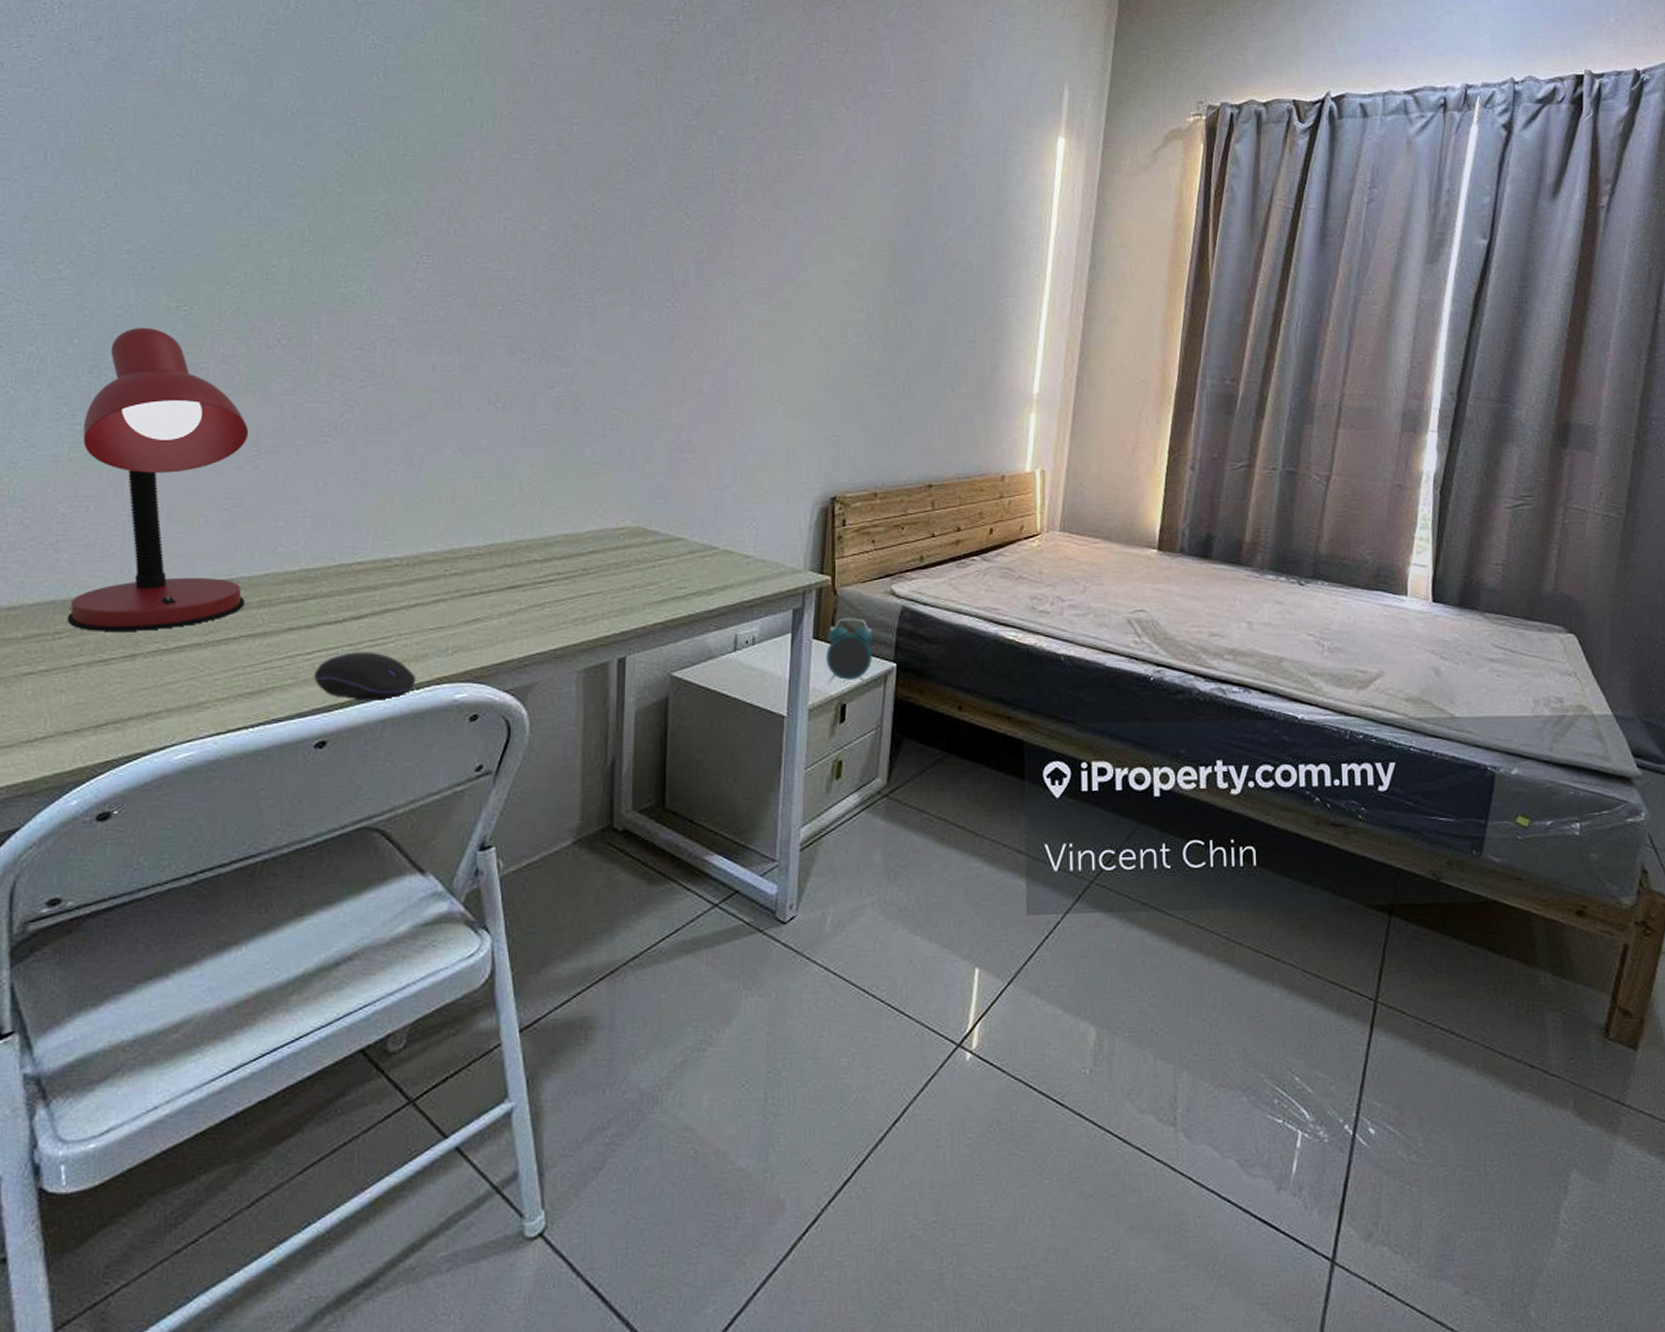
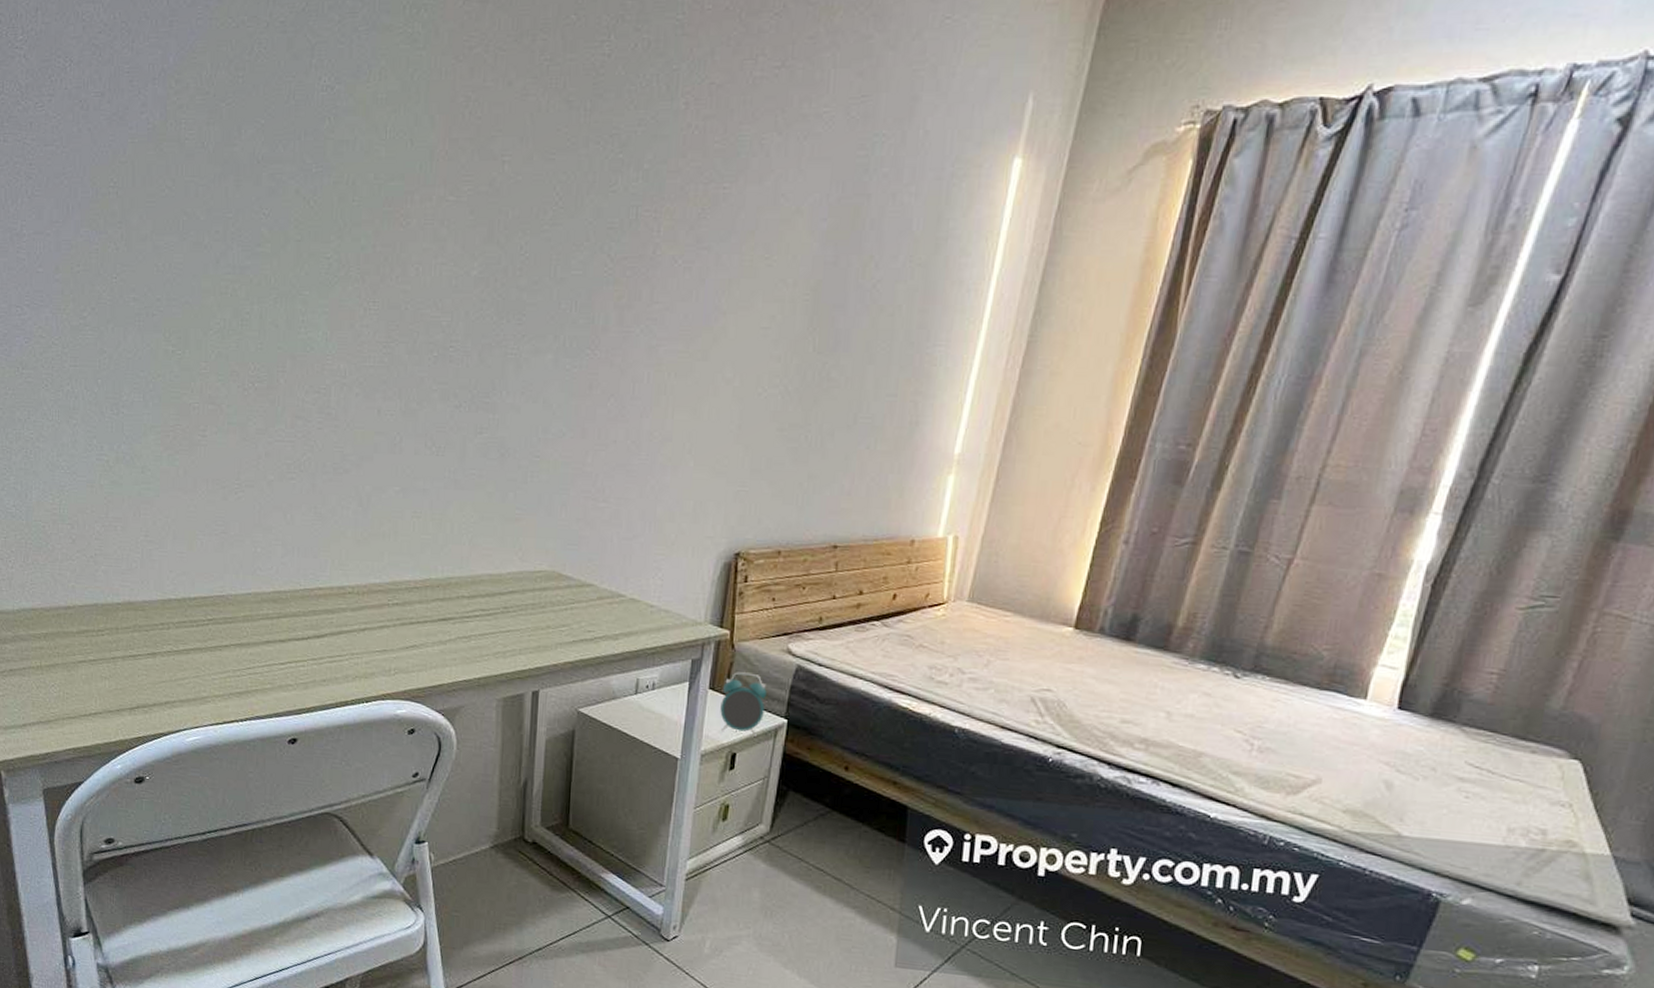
desk lamp: present [67,327,249,631] -> none [106,369,233,634]
computer mouse: present [314,651,416,699] -> none [287,665,366,708]

